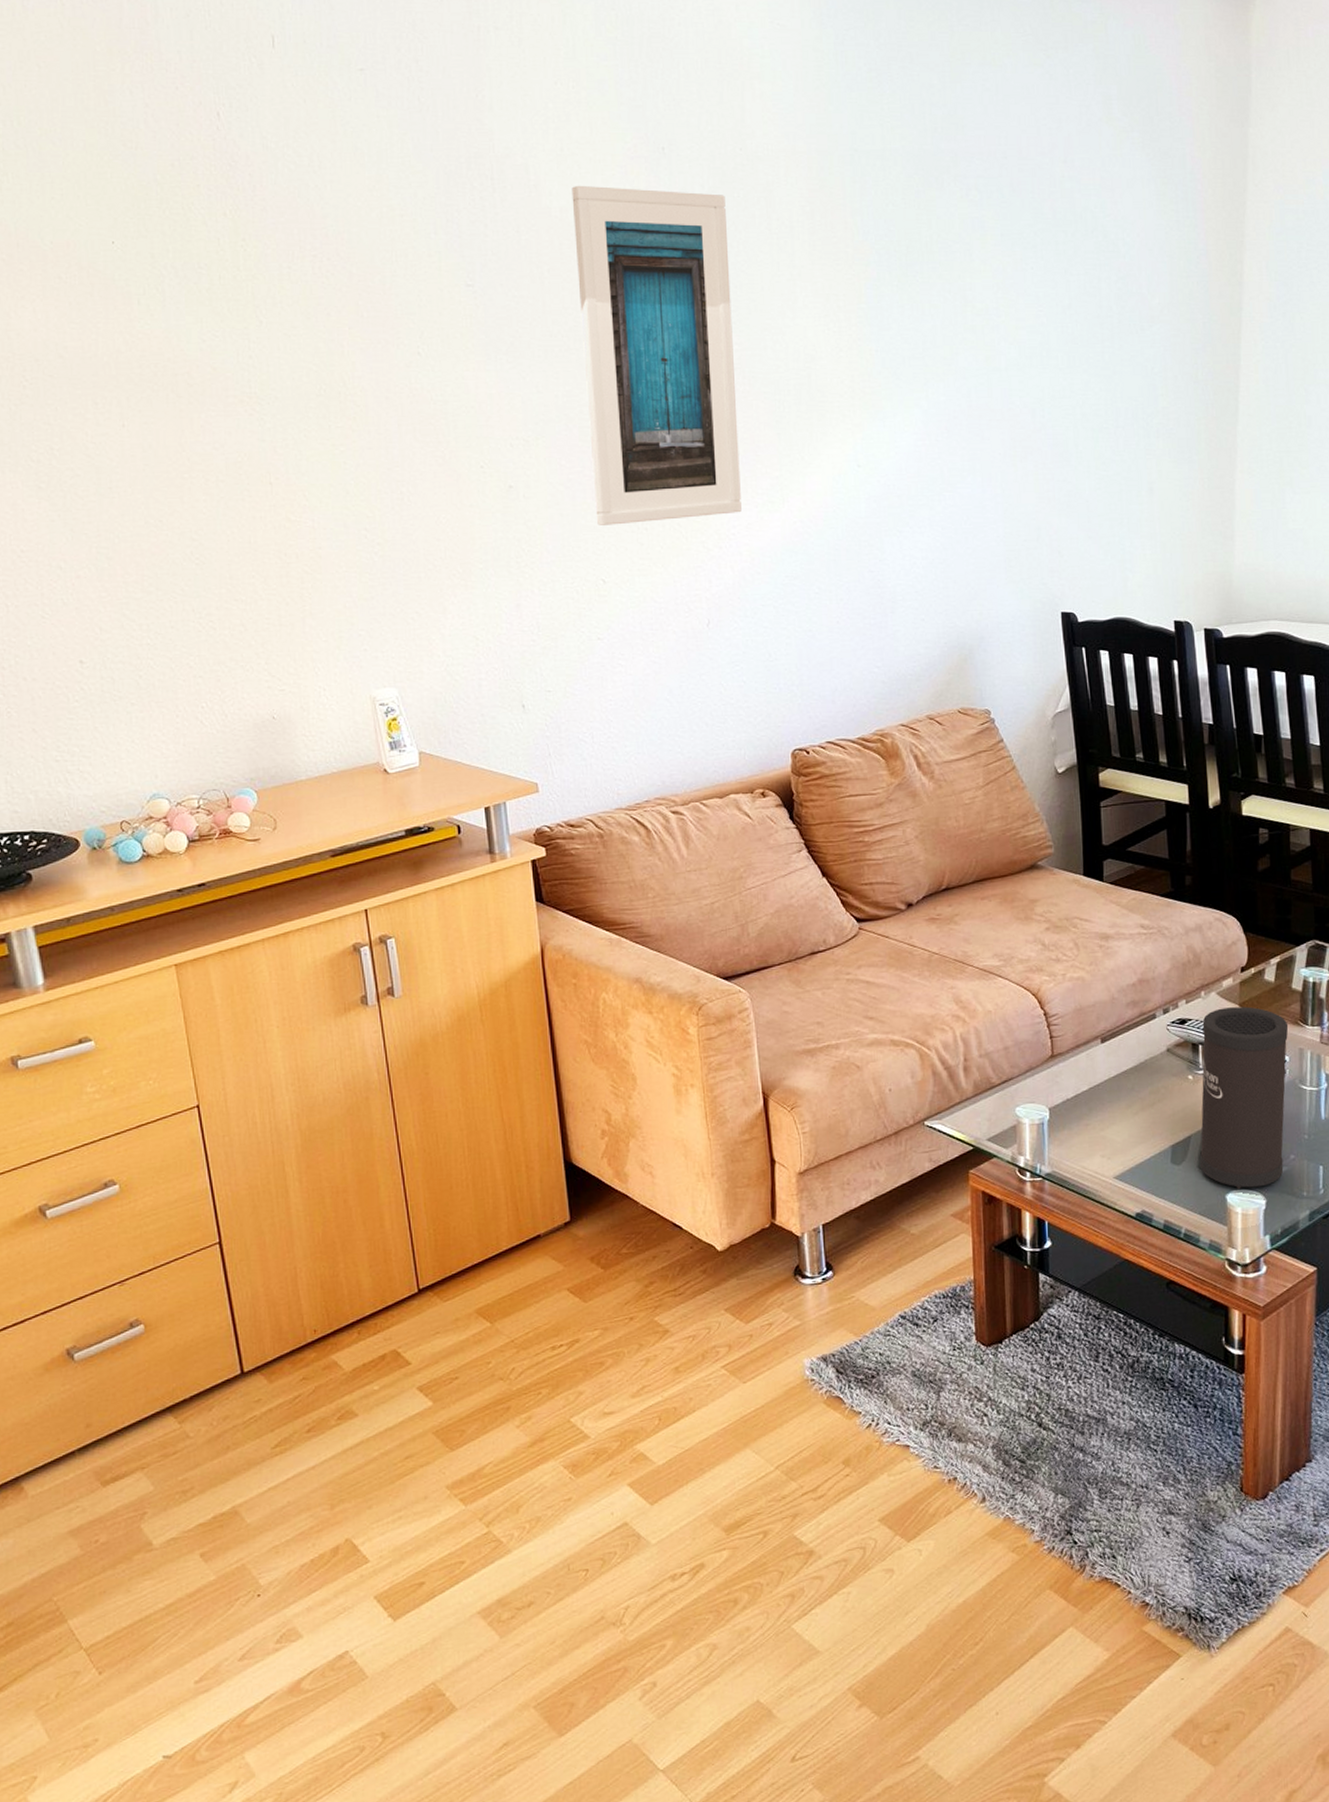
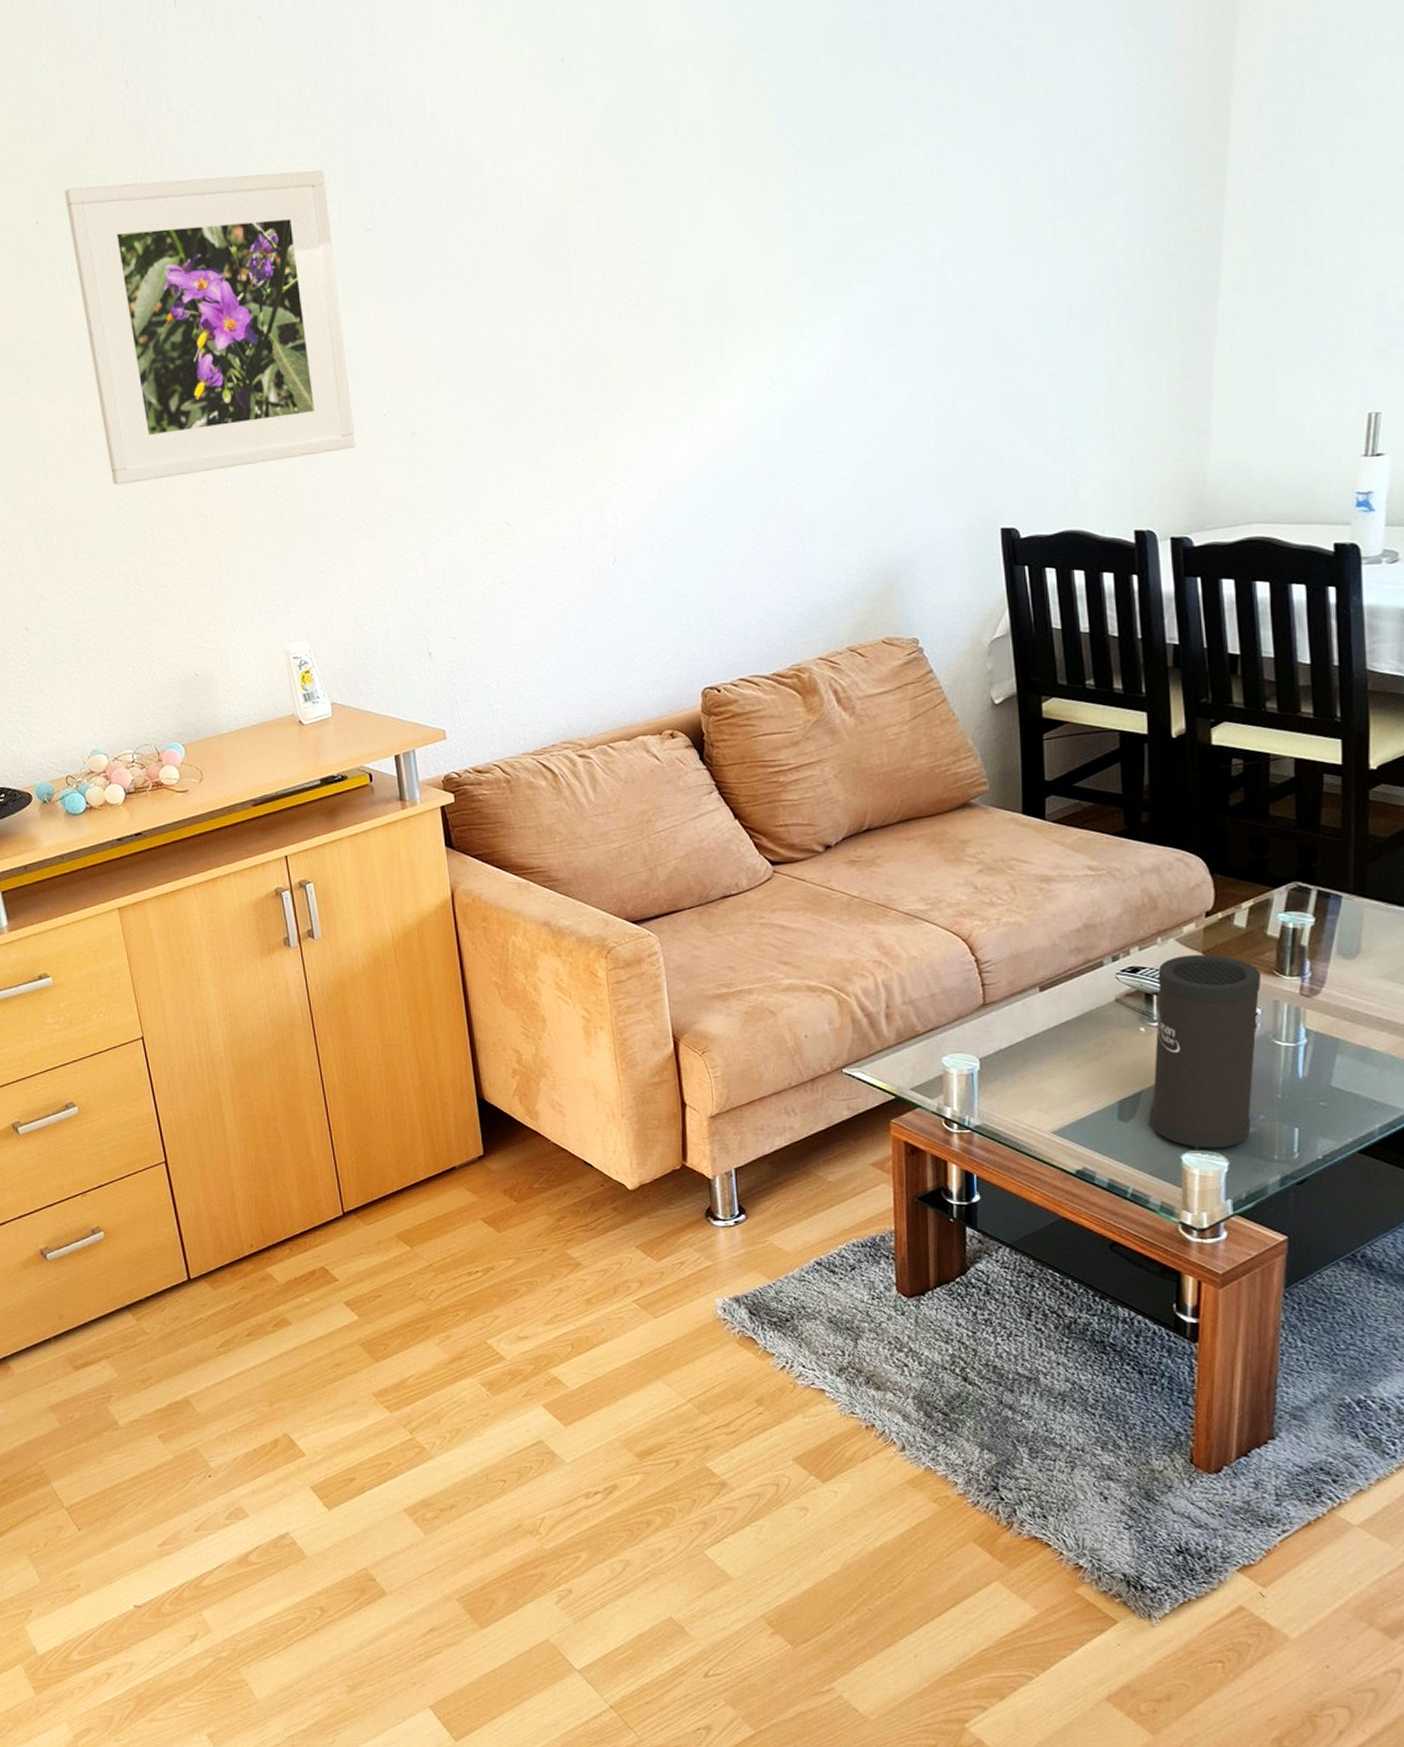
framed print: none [145,212,451,517] -> present [65,170,356,485]
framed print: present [571,185,742,525] -> none [468,102,648,467]

